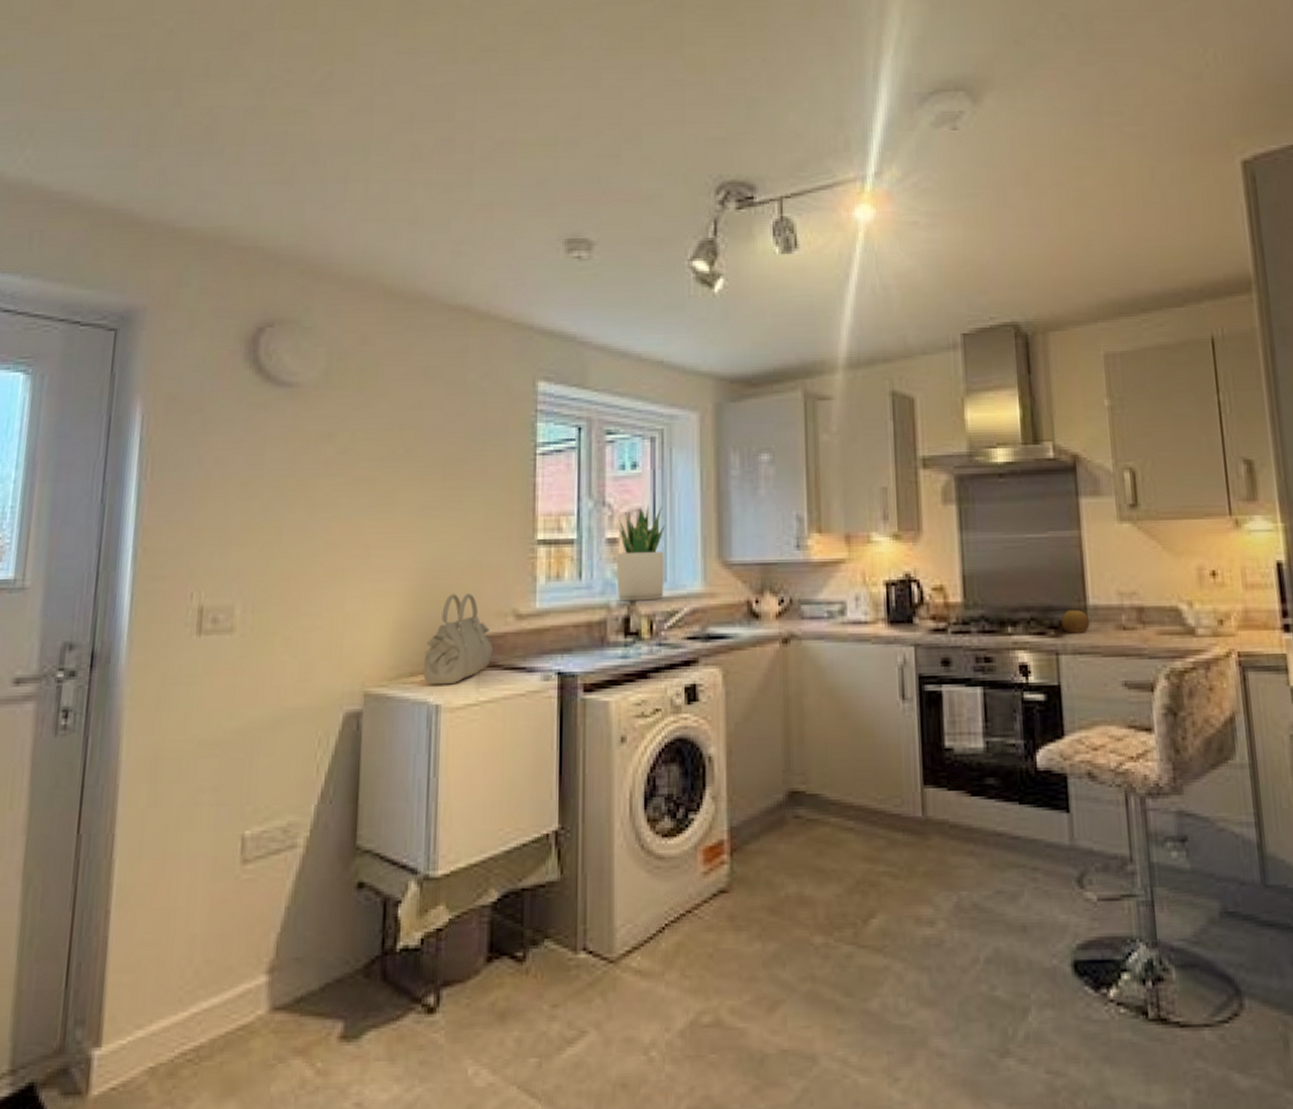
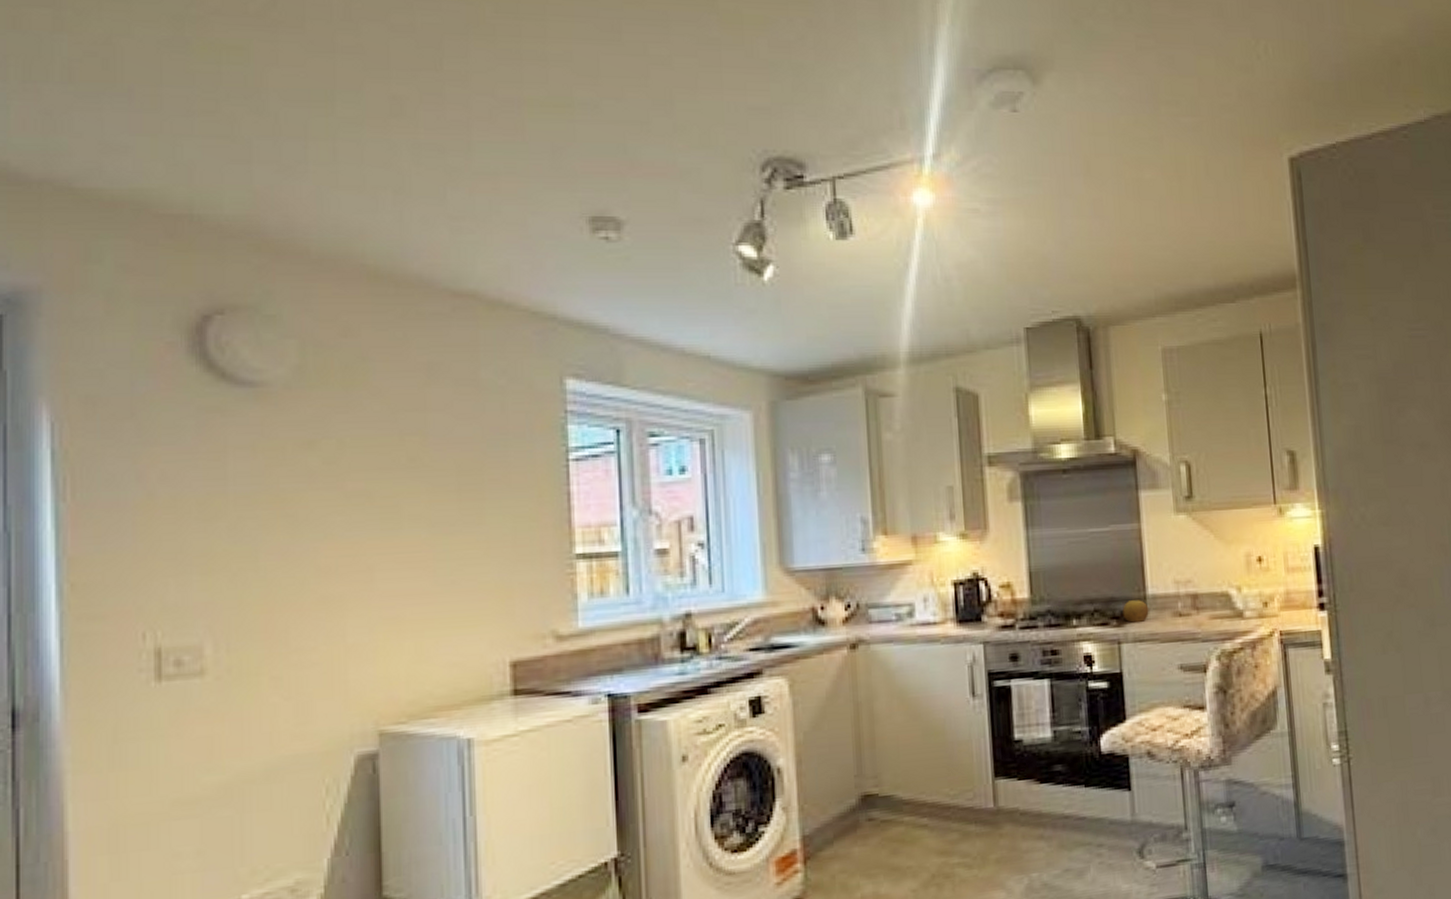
shoulder bag: present [423,593,493,685] -> none [449,616,531,718]
planter: present [617,505,665,601] -> none [667,512,722,615]

